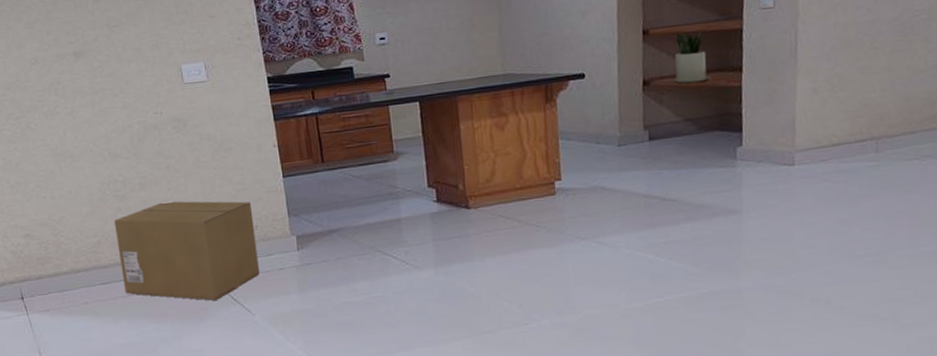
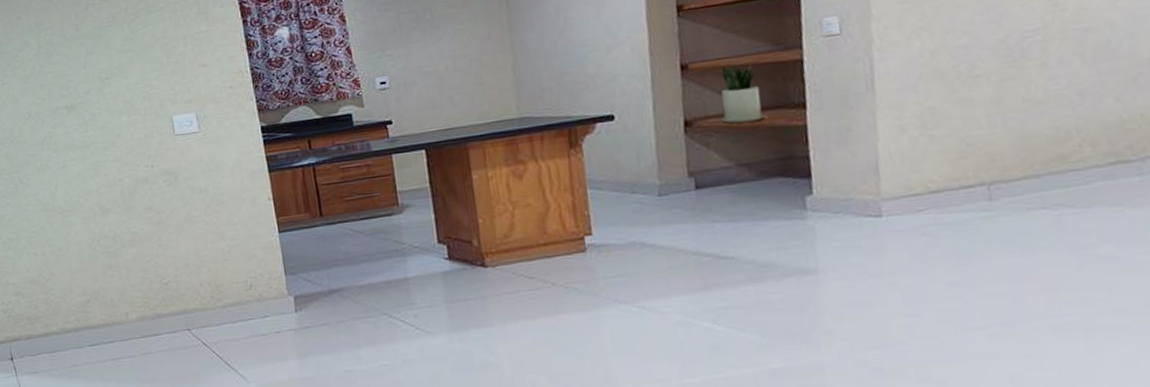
box: present [114,201,260,301] -> none [104,257,255,366]

